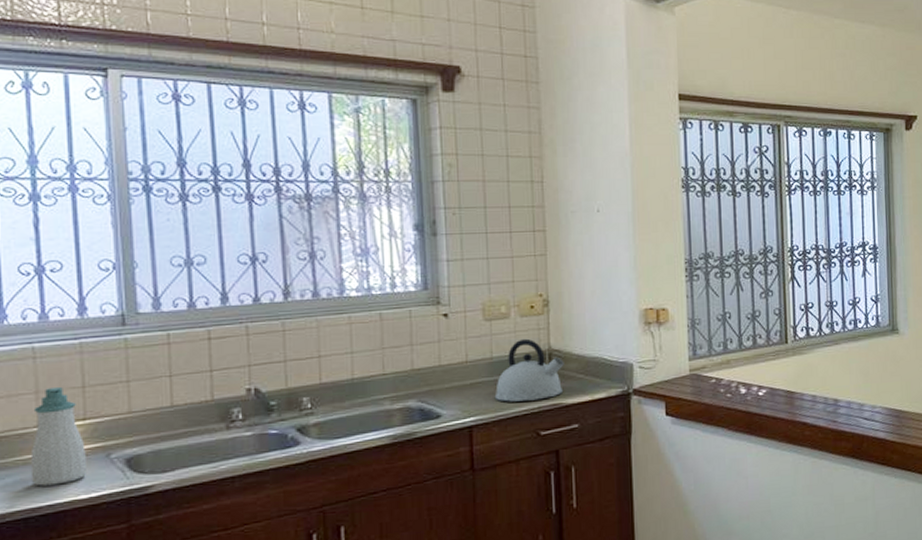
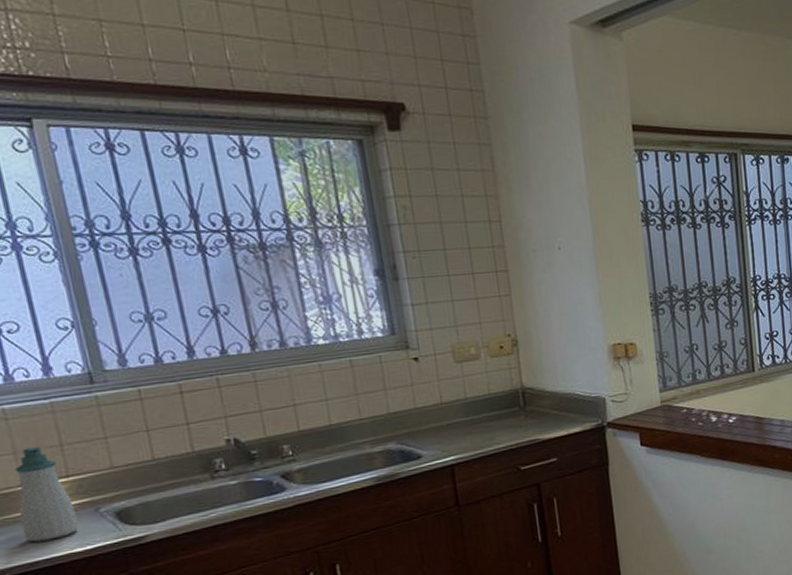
kettle: present [494,338,564,402] -> none [472,378,540,441]

